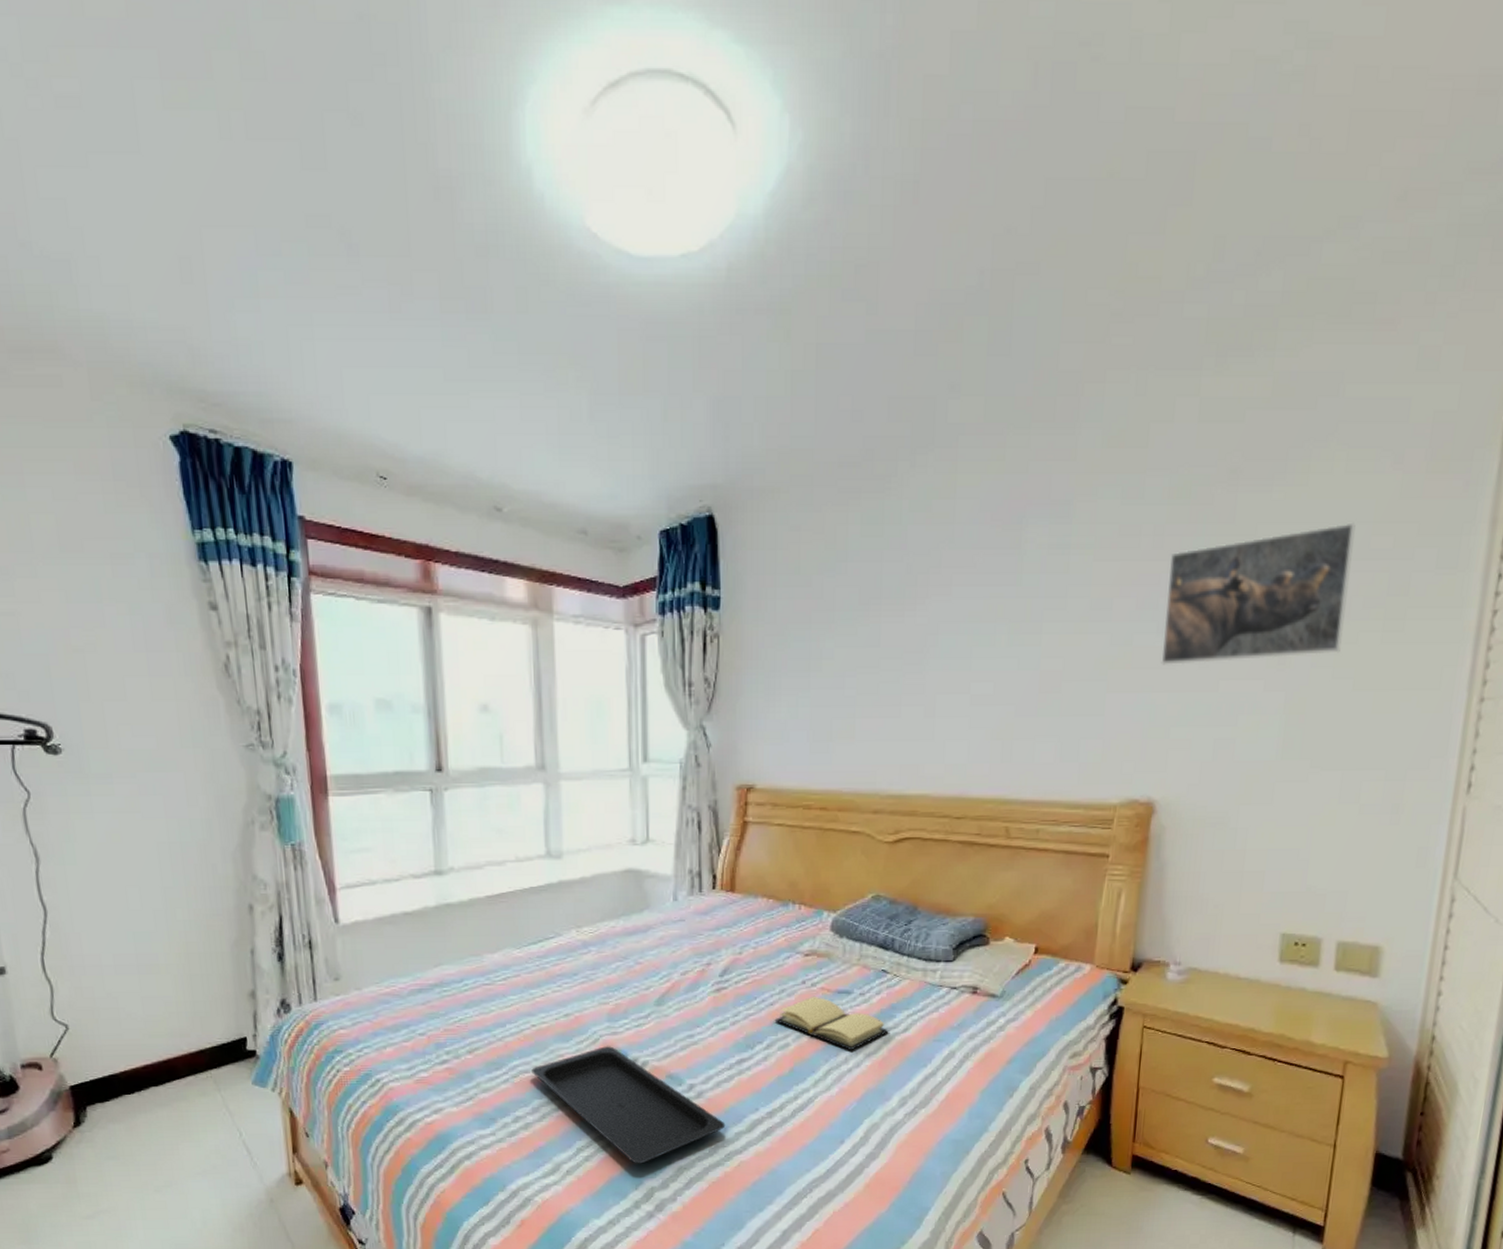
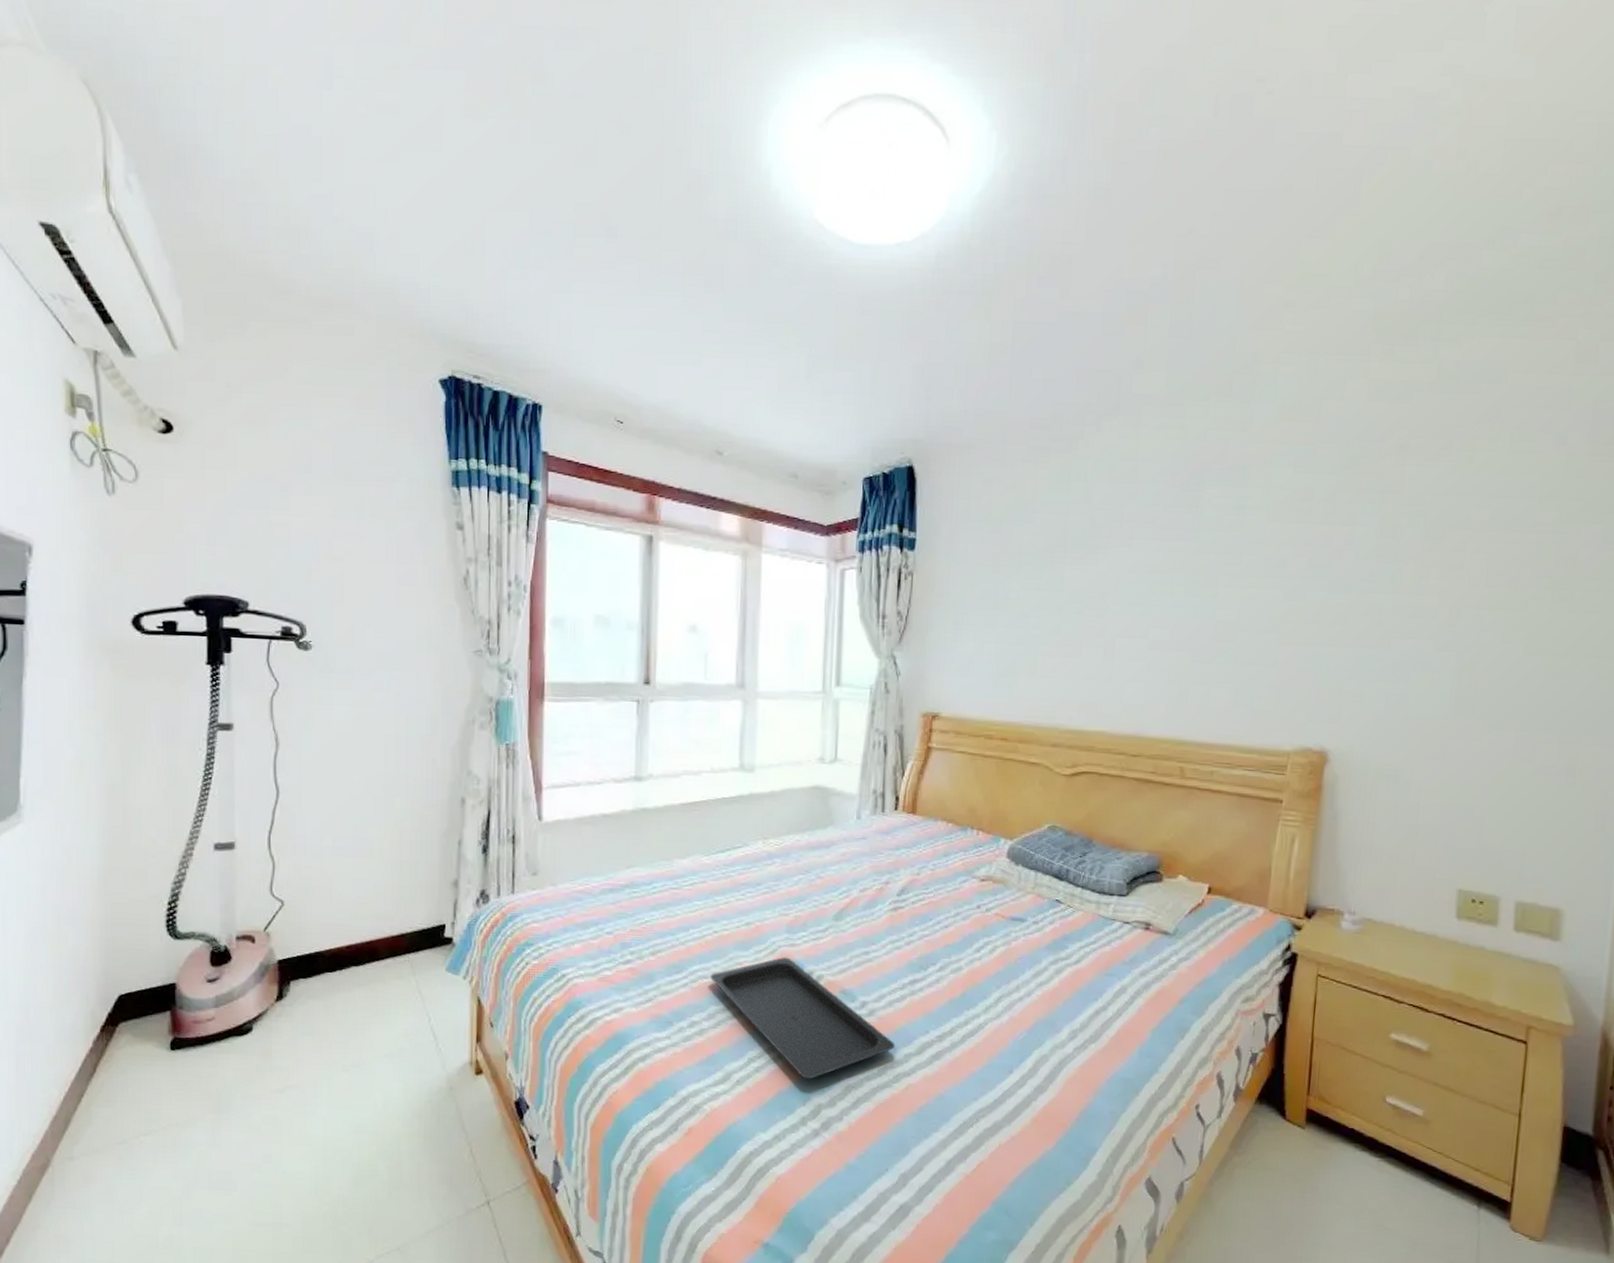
book: present [774,996,890,1051] -> none [948,921,1062,980]
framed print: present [1161,522,1355,665] -> none [1333,497,1521,622]

